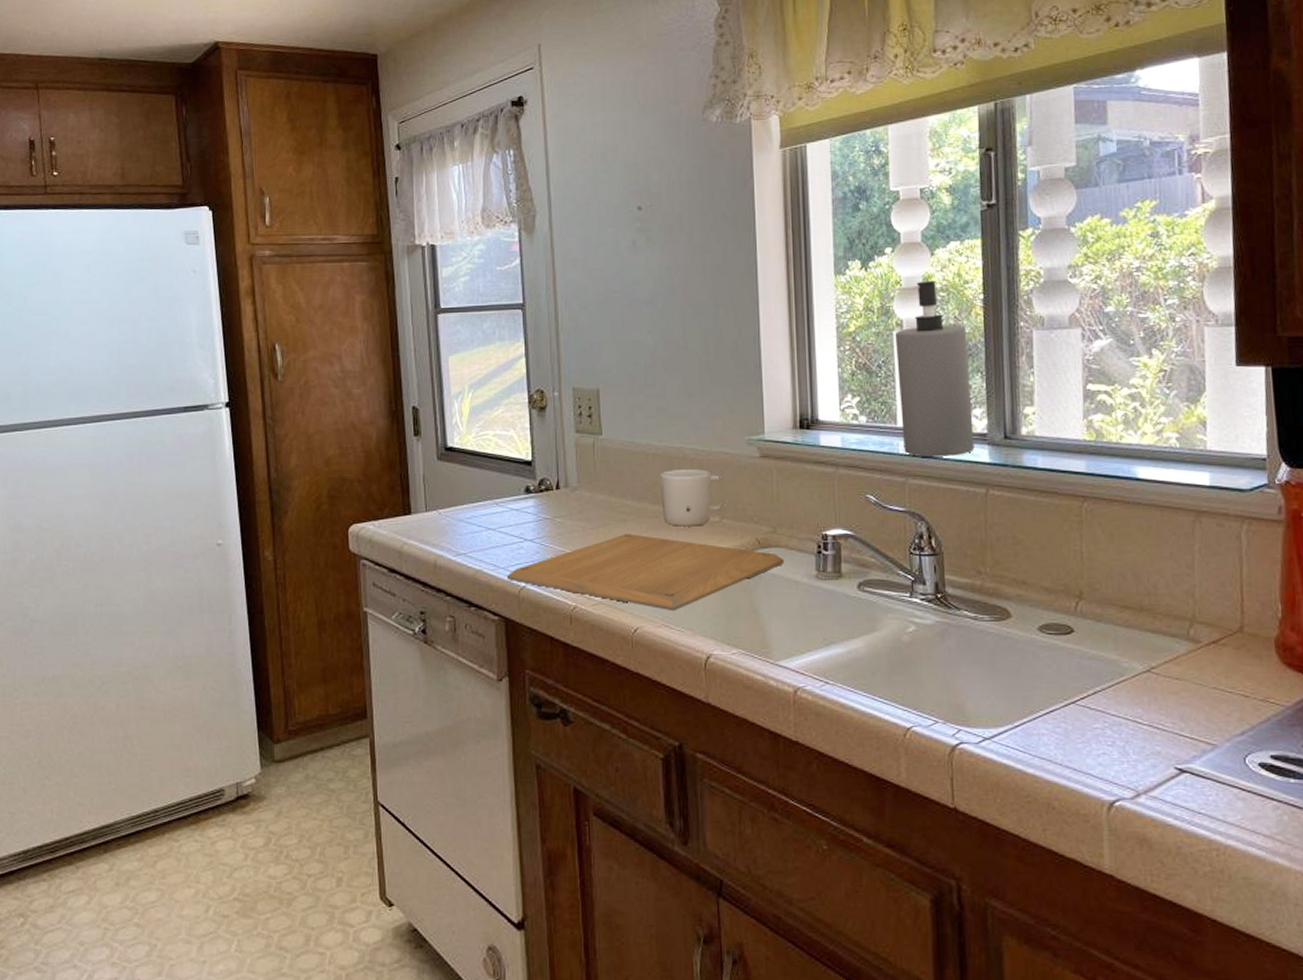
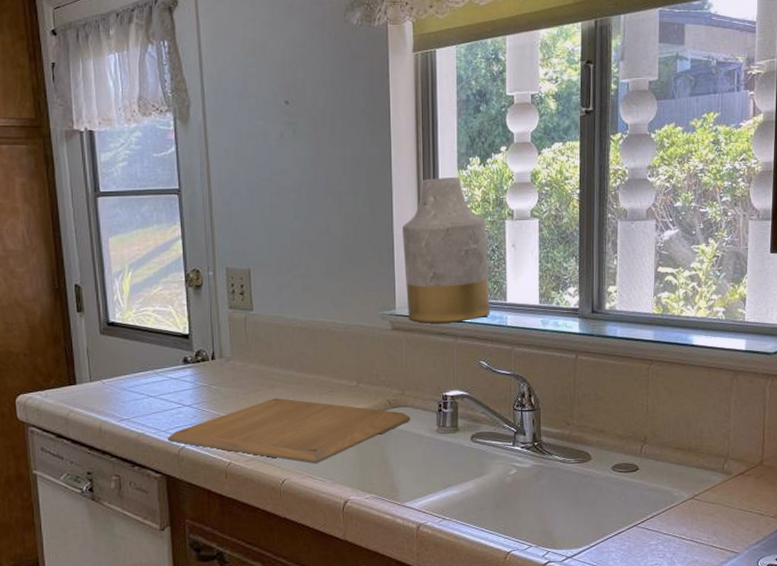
mug: present [661,468,728,526] -> none [305,340,364,391]
vase: none [771,283,878,450] -> present [402,176,490,323]
soap dispenser: present [881,280,975,458] -> none [496,176,568,329]

